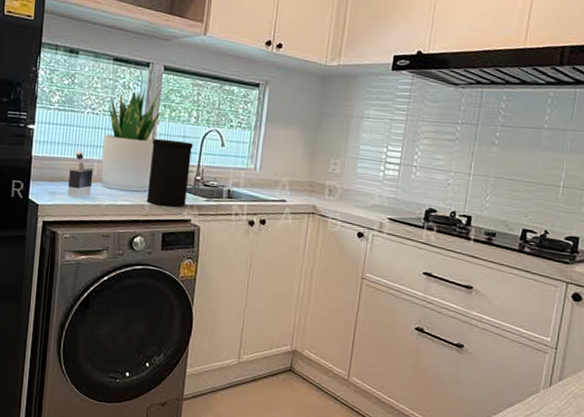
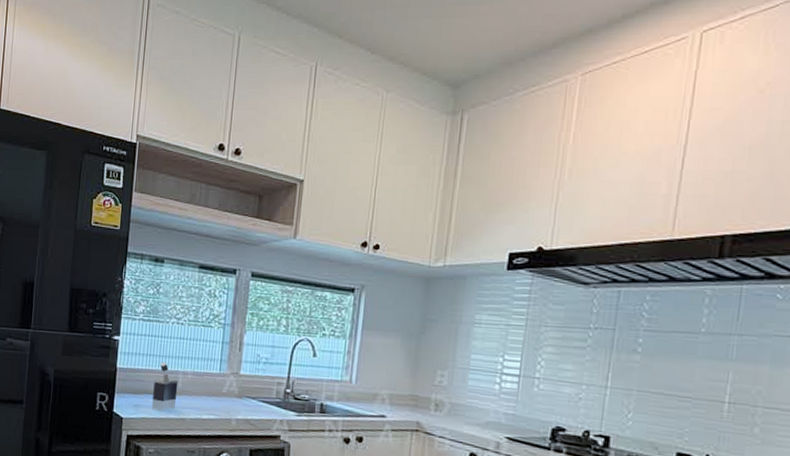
planter: present [101,87,161,192] -> none [186,295,248,405]
canister: present [146,138,193,207] -> none [233,348,283,422]

